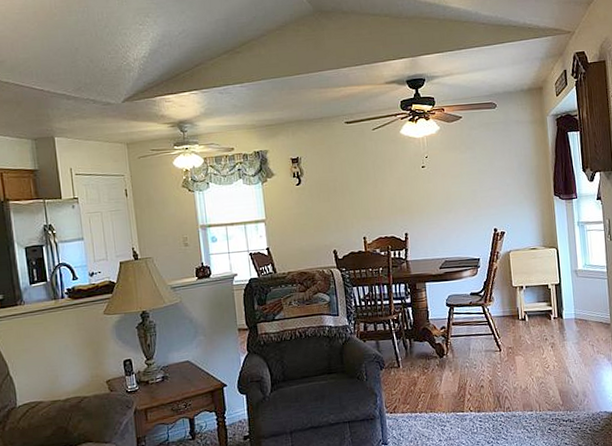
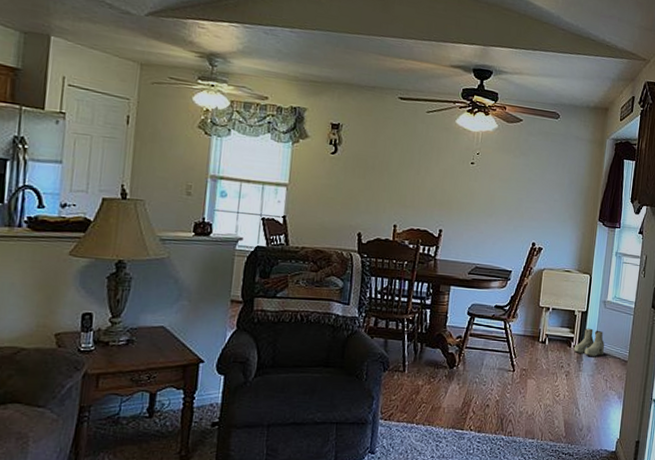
boots: none [554,298,585,325] -> present [573,328,605,356]

